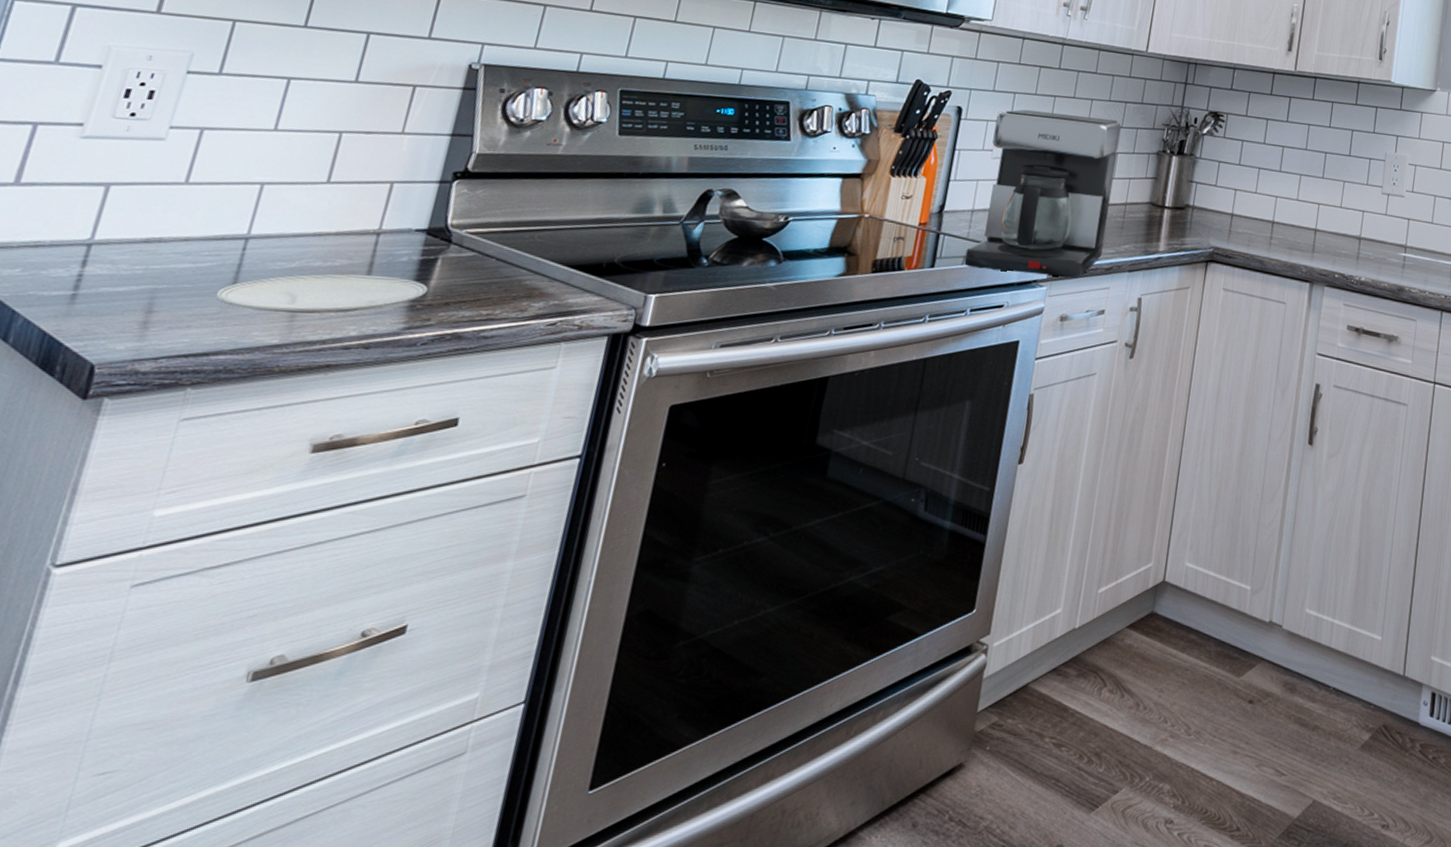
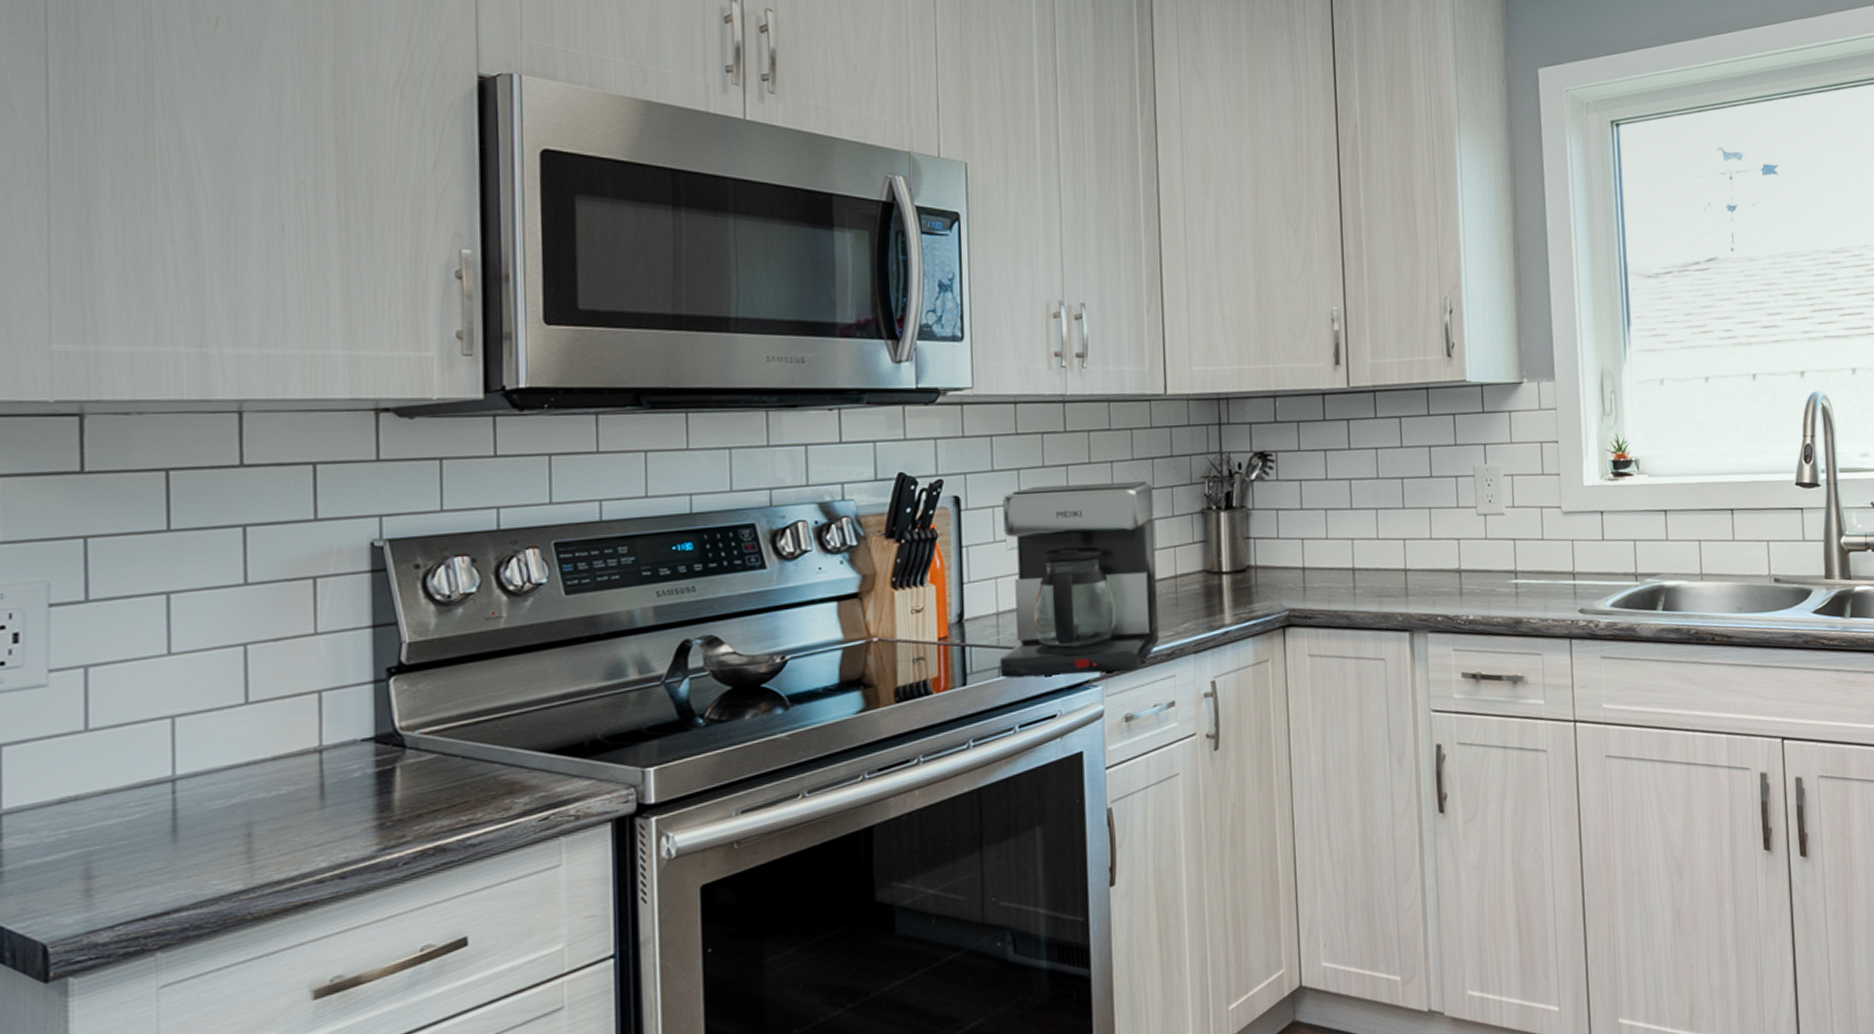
plate: present [215,274,428,315] -> none [157,795,394,858]

